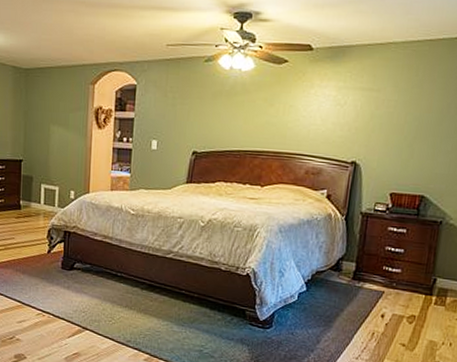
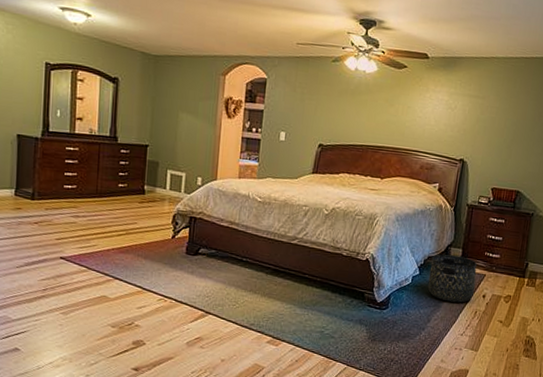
basket: none [316,268,375,323] -> present [427,254,478,303]

